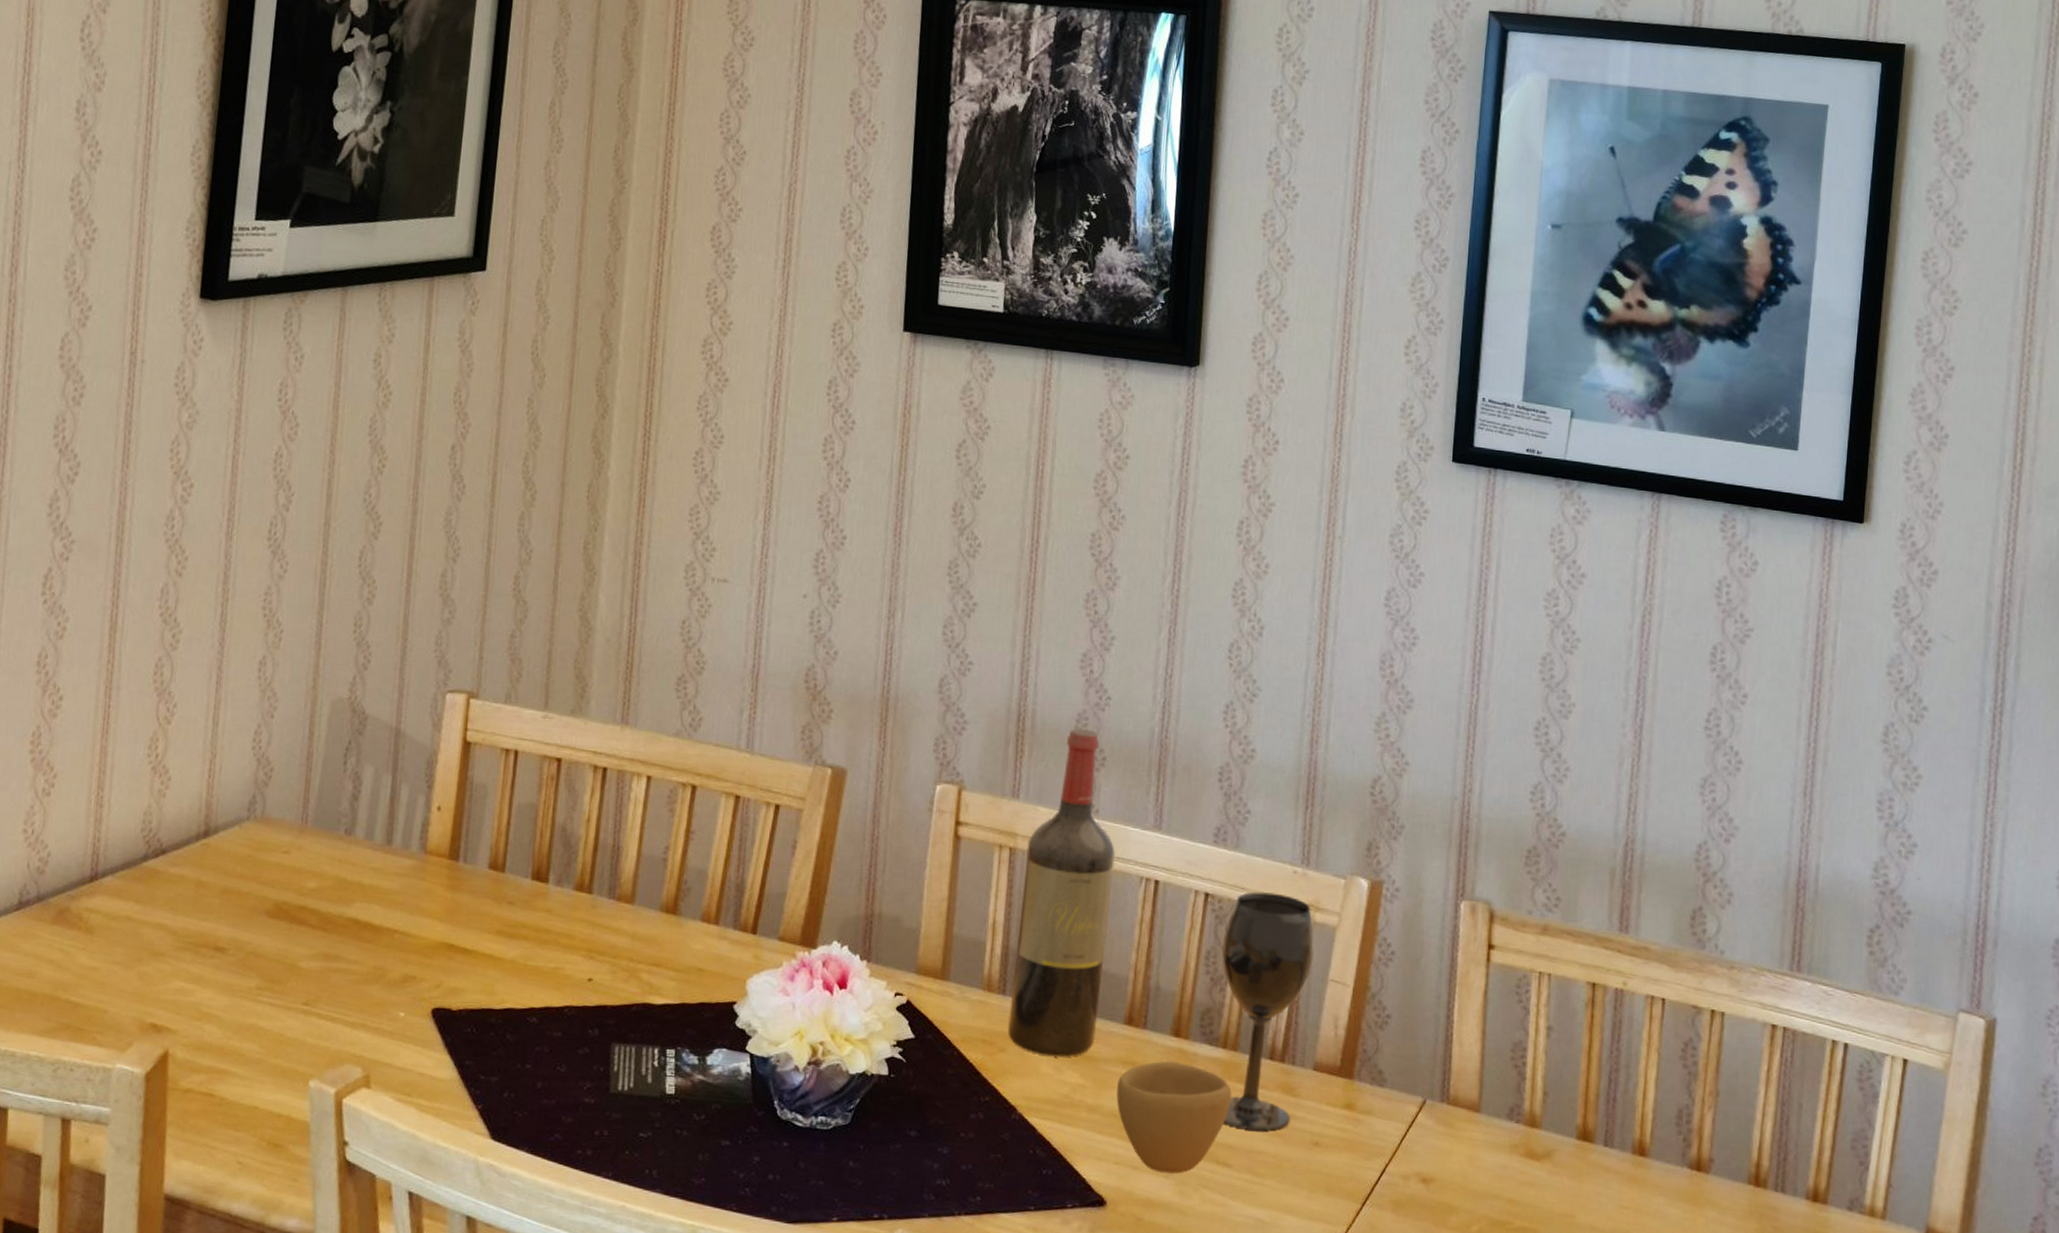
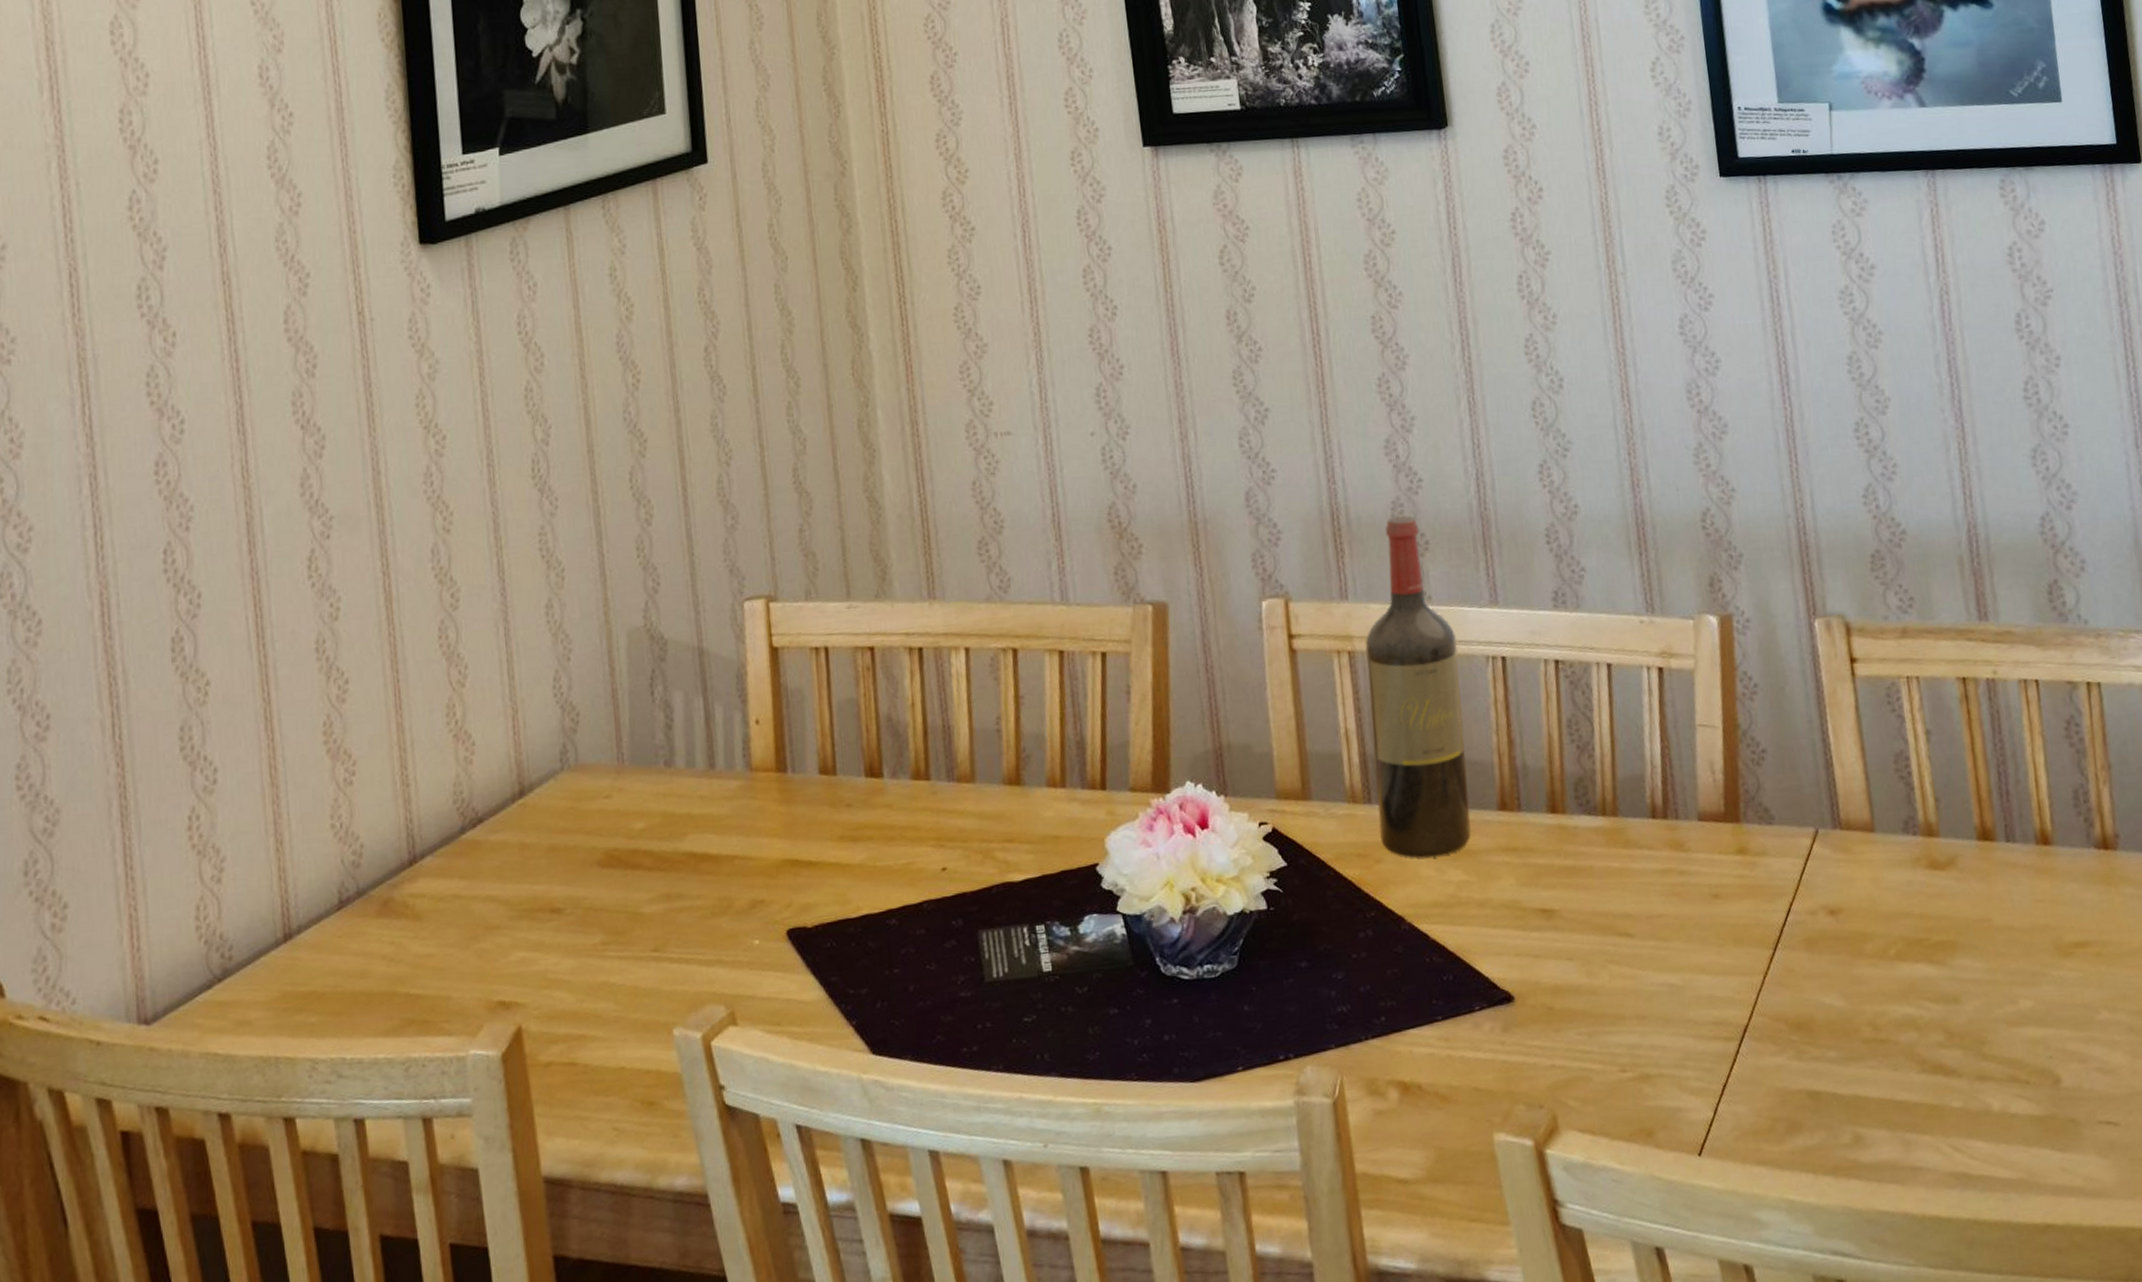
cup: present [1116,1061,1232,1174] -> none [1502,838,1622,957]
wine glass: present [1221,892,1315,1130] -> none [1581,647,1685,895]

